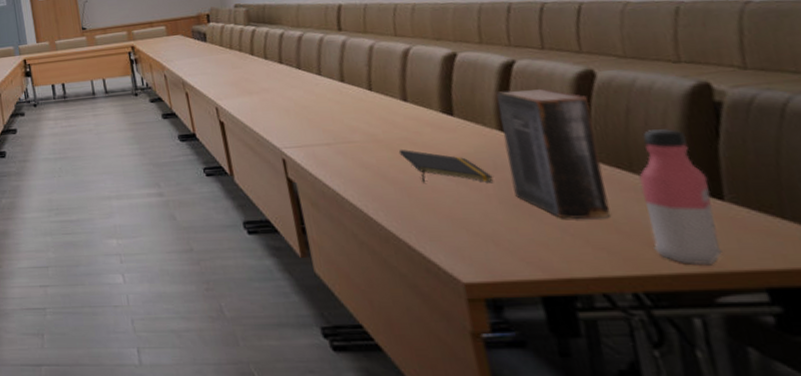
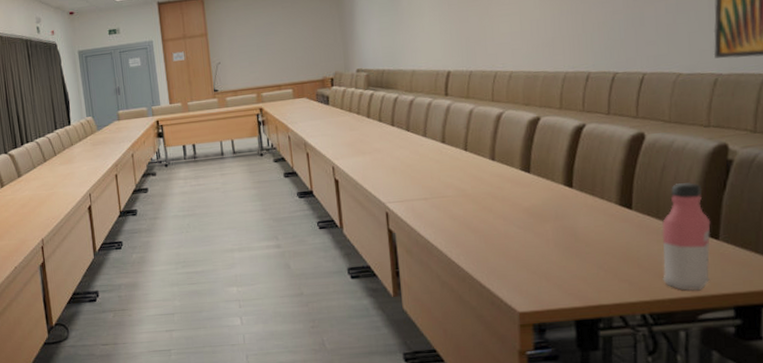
notepad: present [398,149,493,183] -> none [482,202,553,231]
book: present [496,88,611,219] -> none [565,148,637,258]

